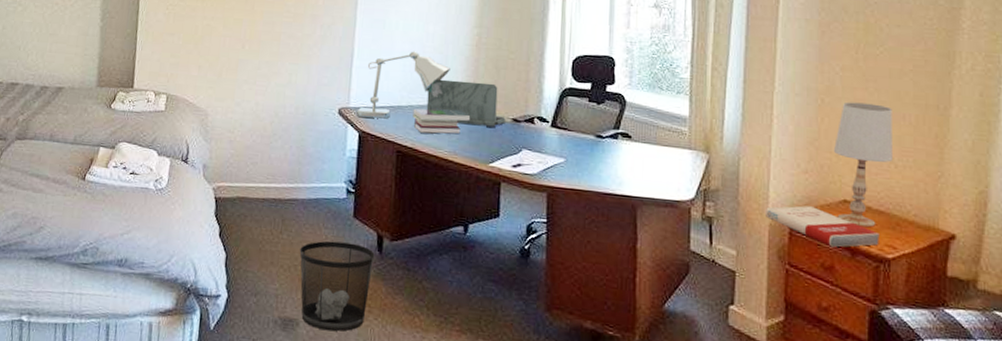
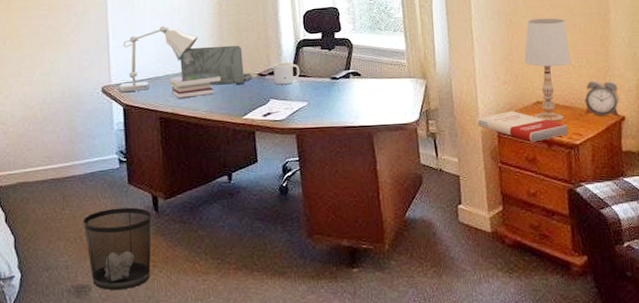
mug: none [529,109,561,136] -> present [273,62,300,85]
alarm clock: none [902,185,951,234] -> present [584,80,620,117]

